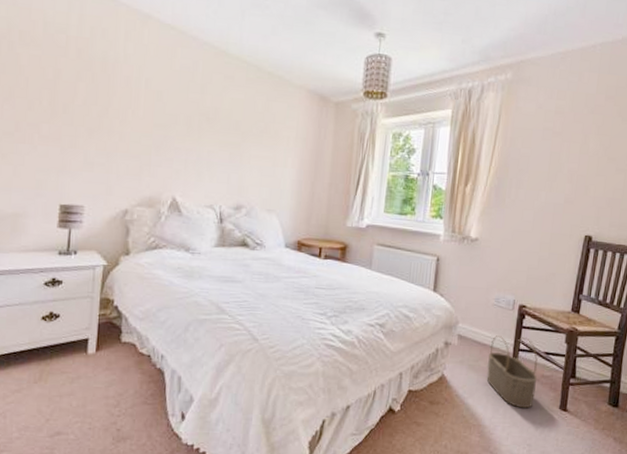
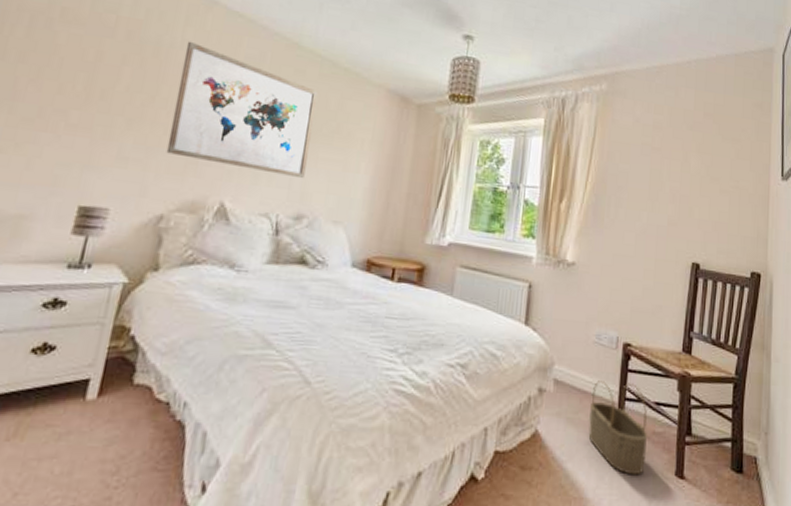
wall art: none [123,55,246,175] -> present [166,41,318,179]

